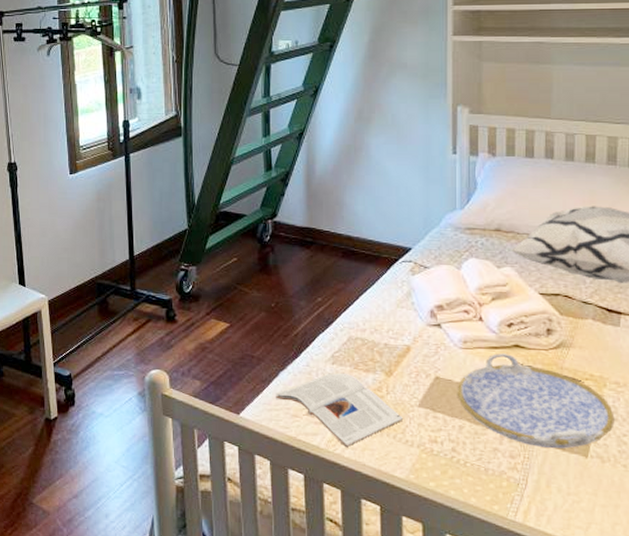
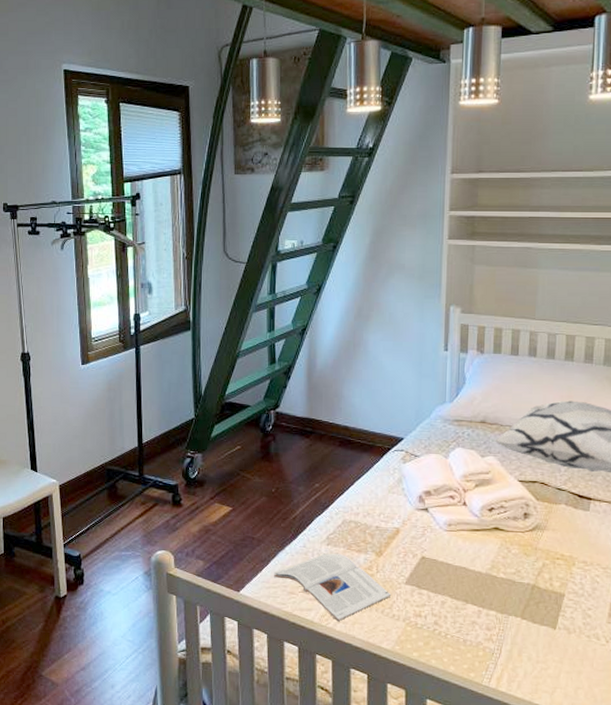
serving tray: present [457,353,615,449] -> none [440,535,581,621]

